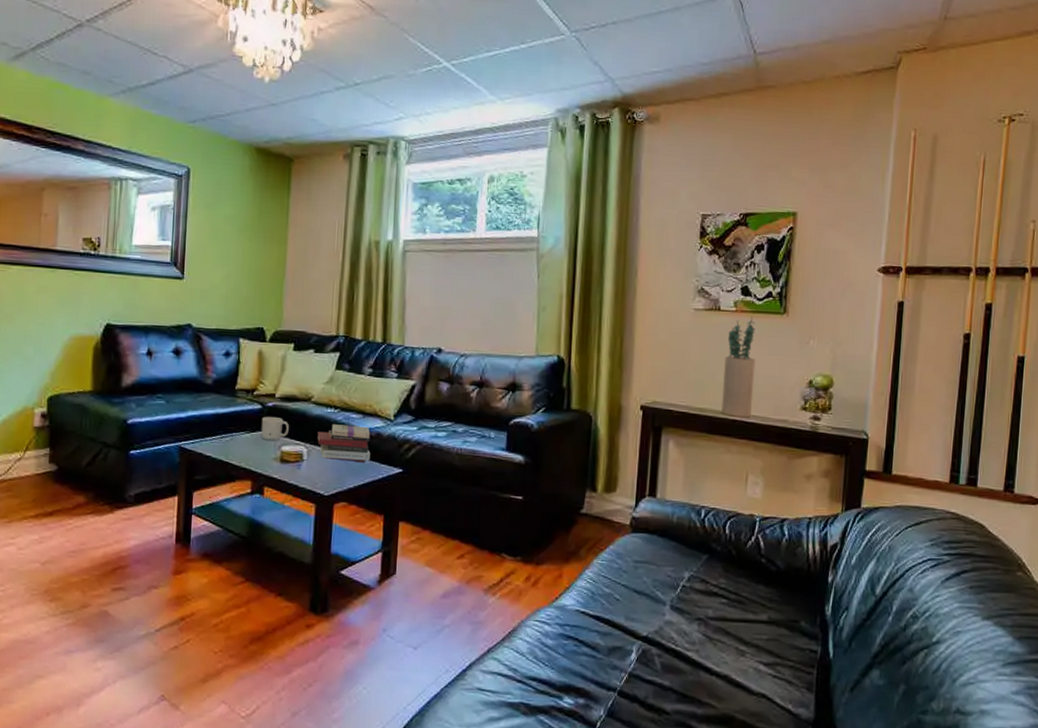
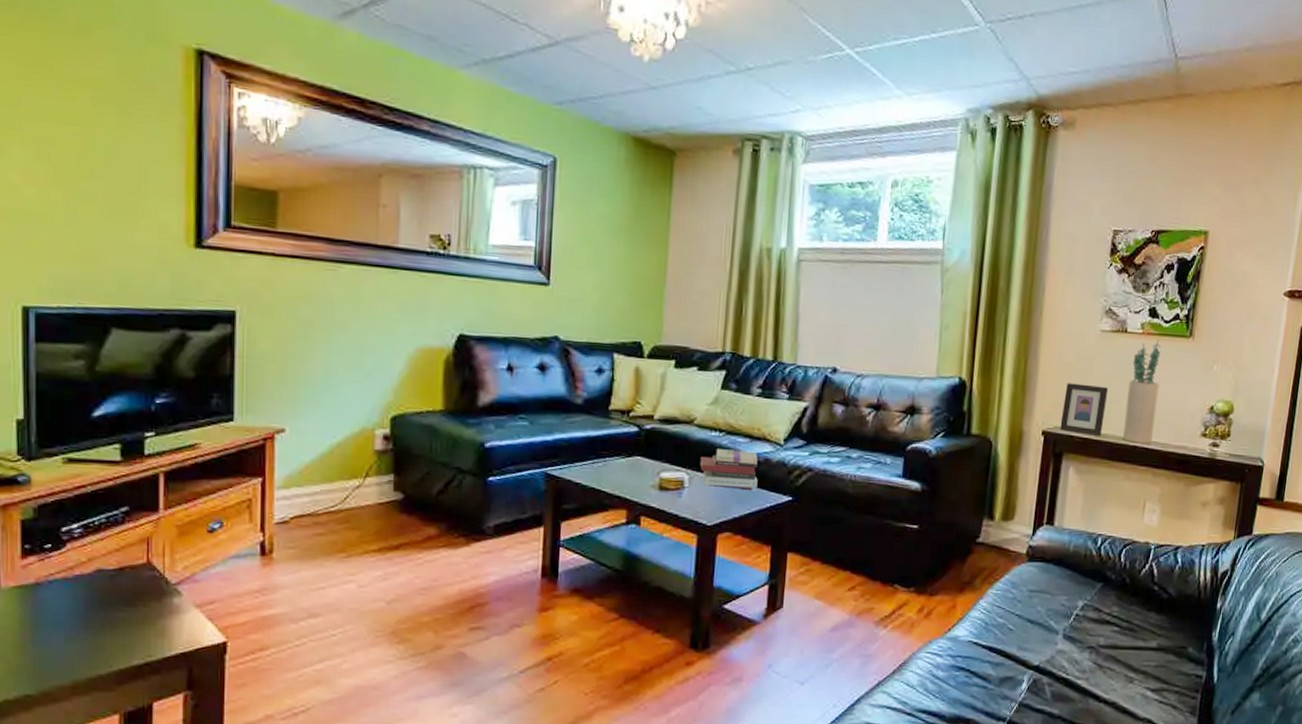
mug: present [260,417,289,441] -> none [637,440,669,467]
picture frame: none [658,359,705,410] -> present [1060,383,1109,436]

